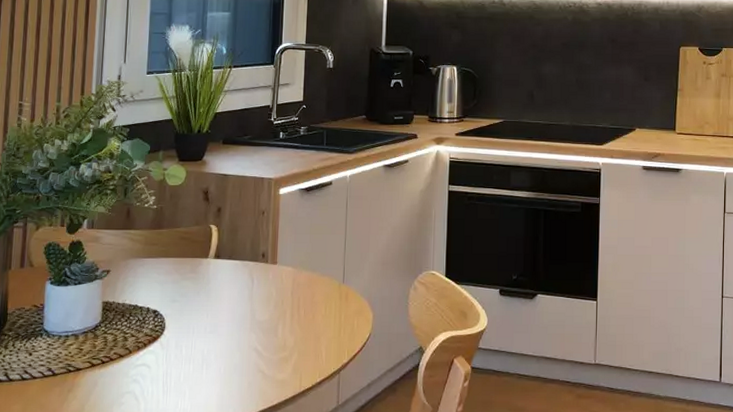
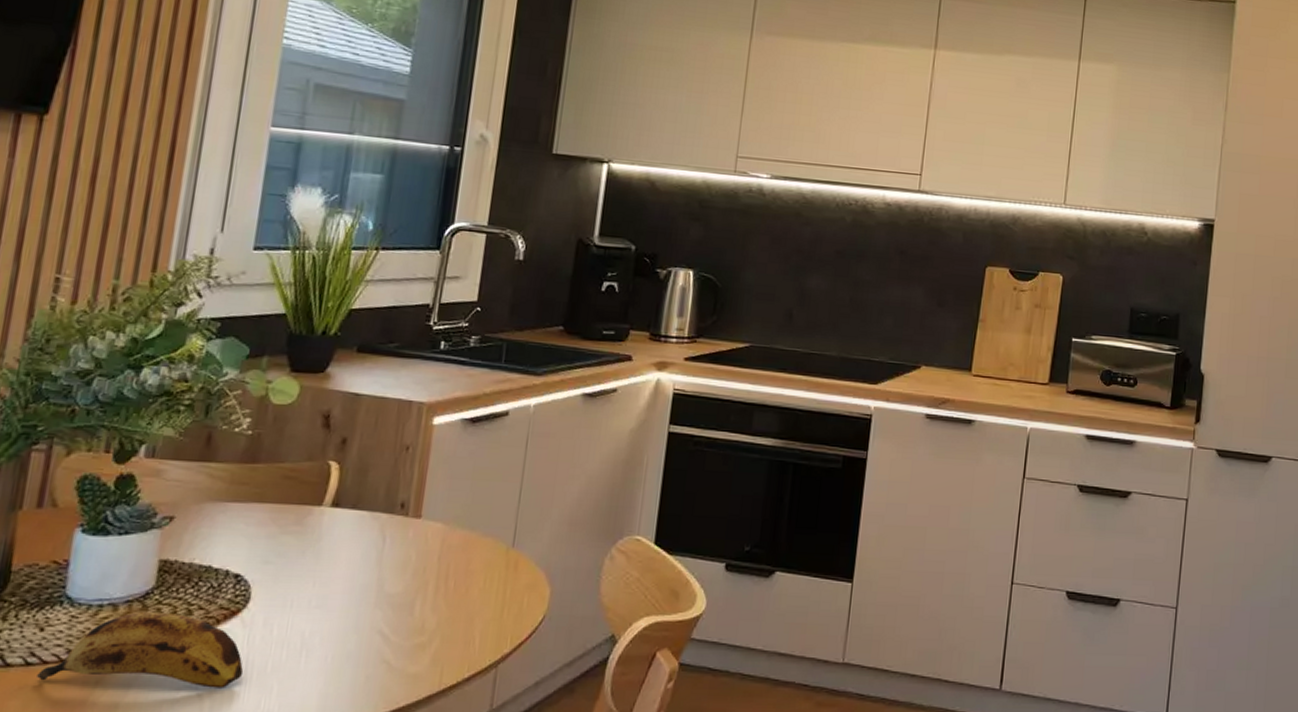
banana: none [30,340,165,394] -> present [37,612,244,689]

